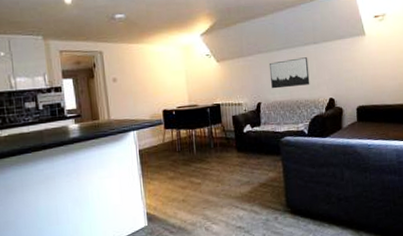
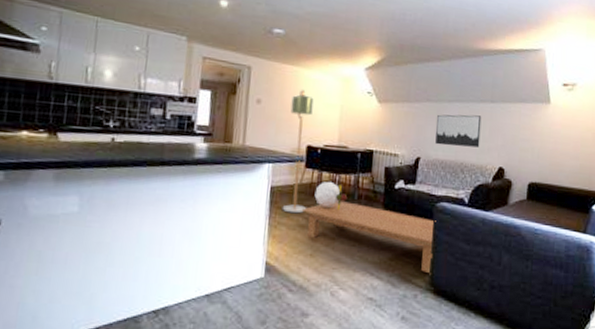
floor lamp: none [142,63,172,170] -> present [282,90,314,214]
coffee table: none [168,151,286,198] -> present [301,201,436,274]
decorative sphere: none [176,136,205,160] -> present [314,181,348,211]

